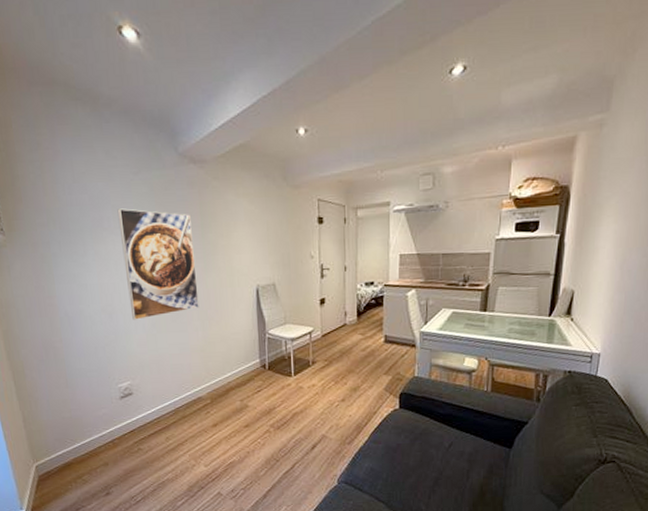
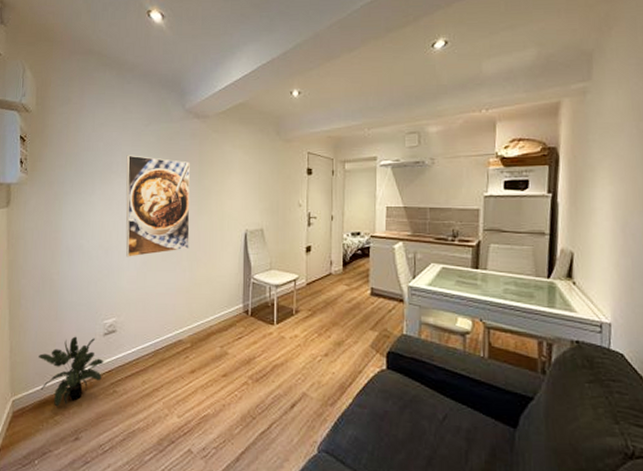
potted plant: none [55,401,125,468] -> present [38,336,105,407]

